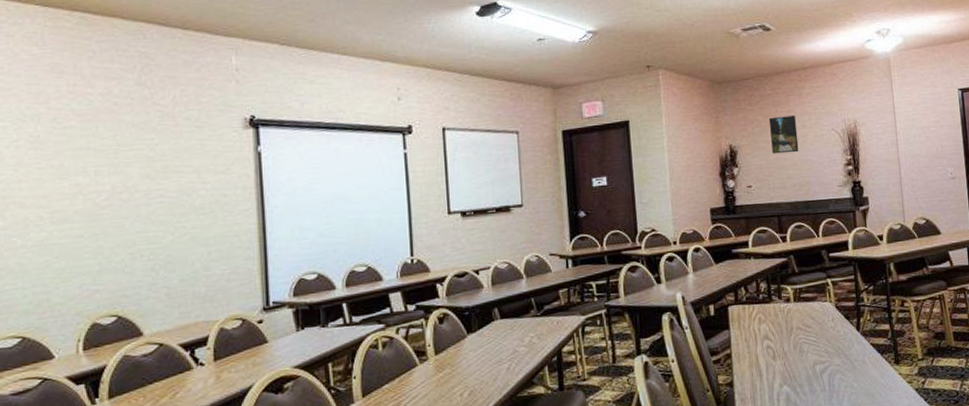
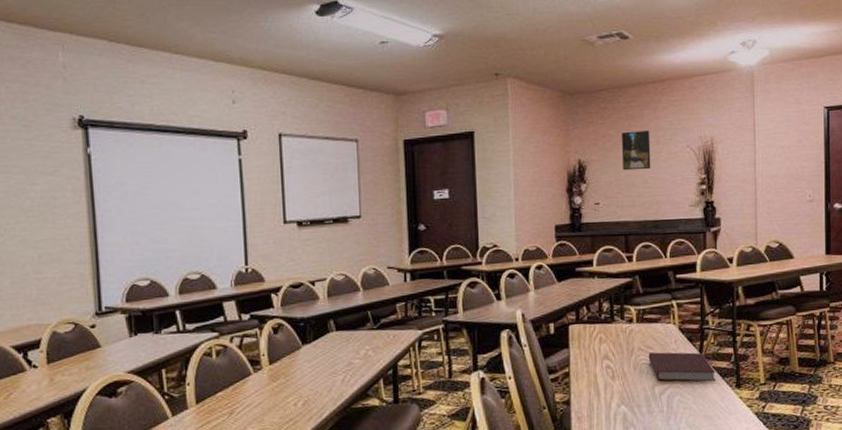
notebook: none [807,330,875,360] -> present [648,352,716,382]

